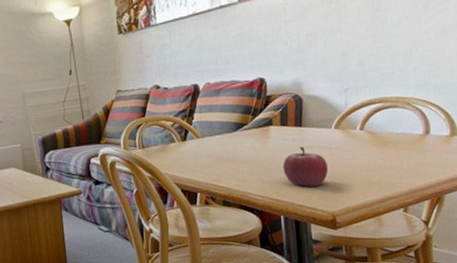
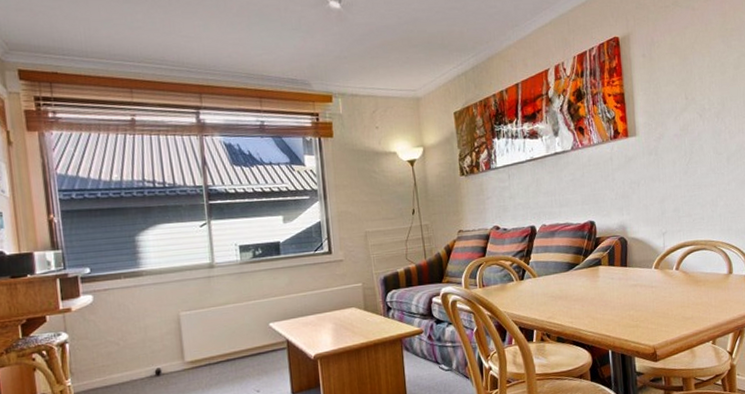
fruit: present [283,147,328,187] -> none [610,285,649,323]

